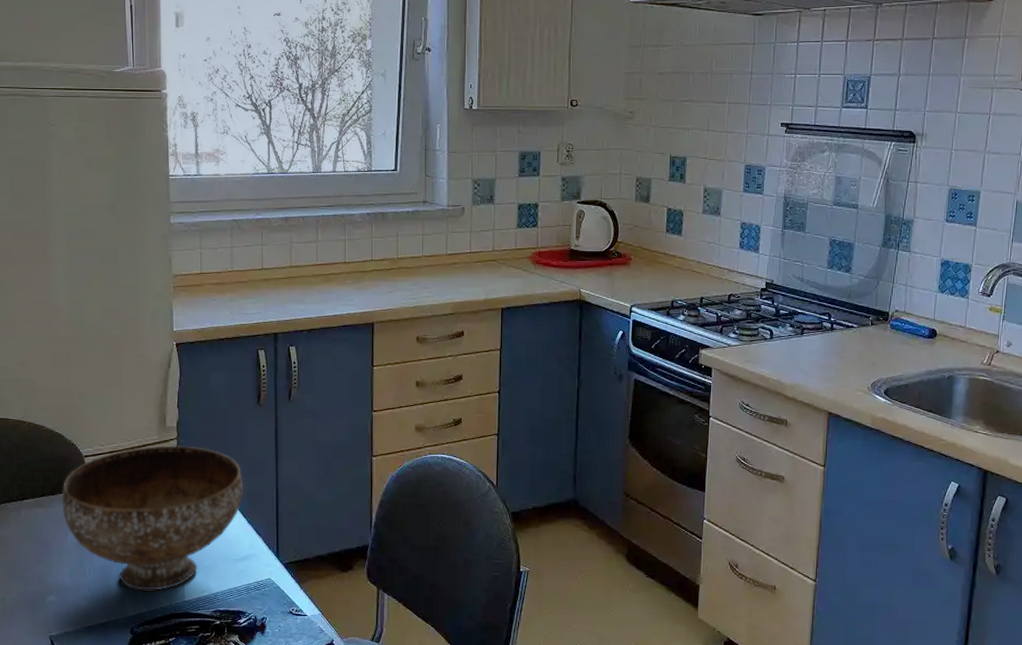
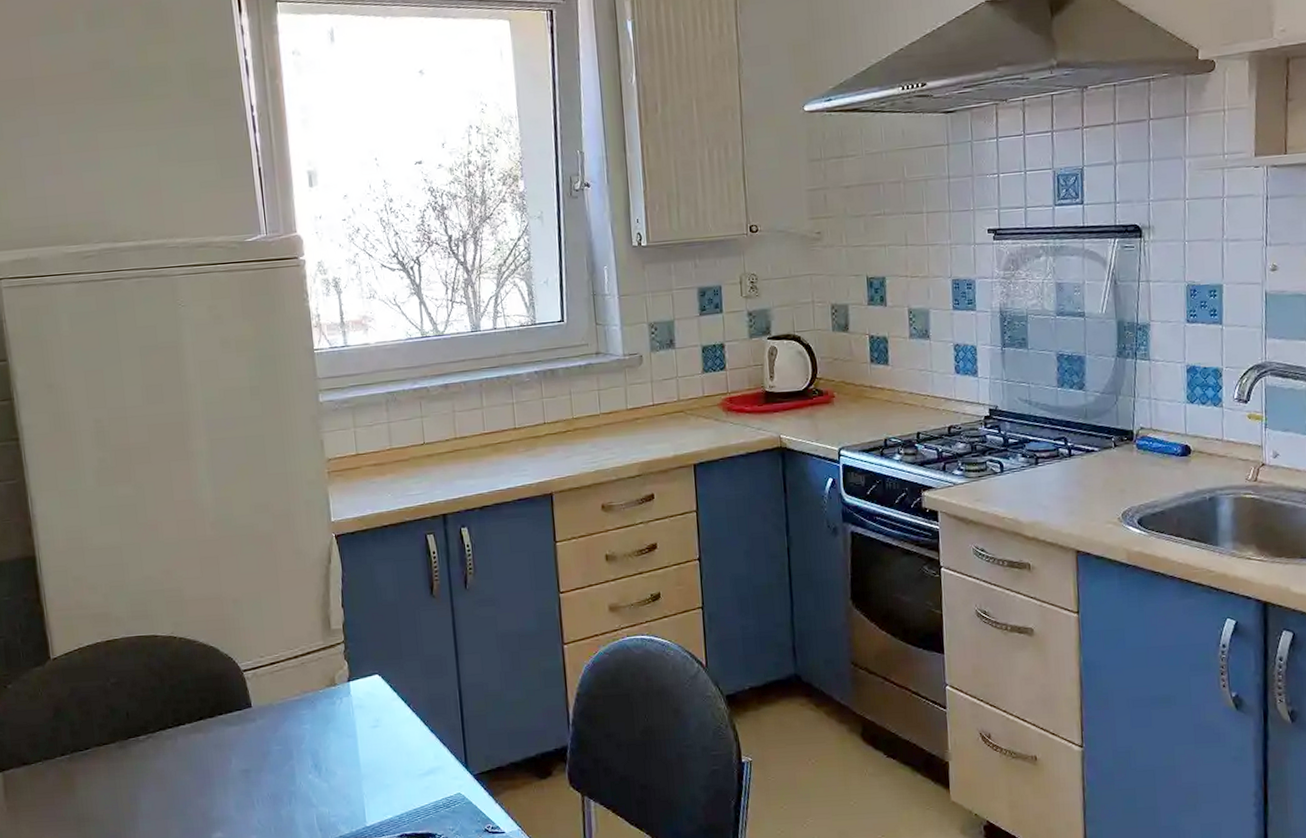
bowl: present [61,445,243,591] -> none [221,649,422,819]

